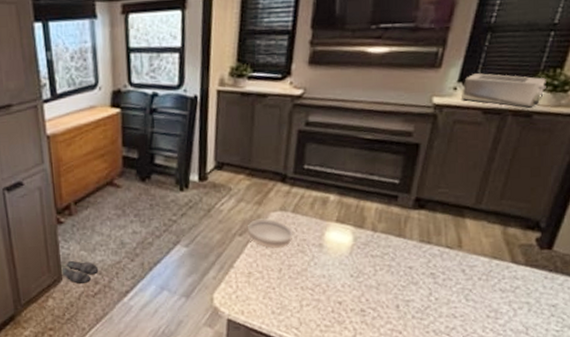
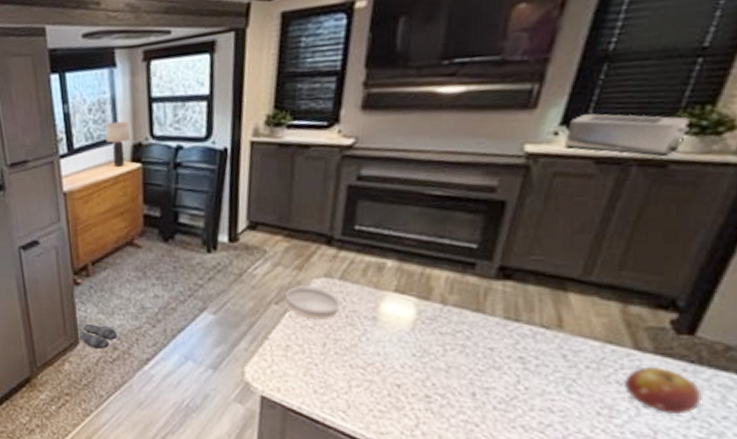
table lamp: none [87,69,109,112] -> present [105,121,130,167]
fruit: none [506,275,558,313] -> present [625,366,702,414]

